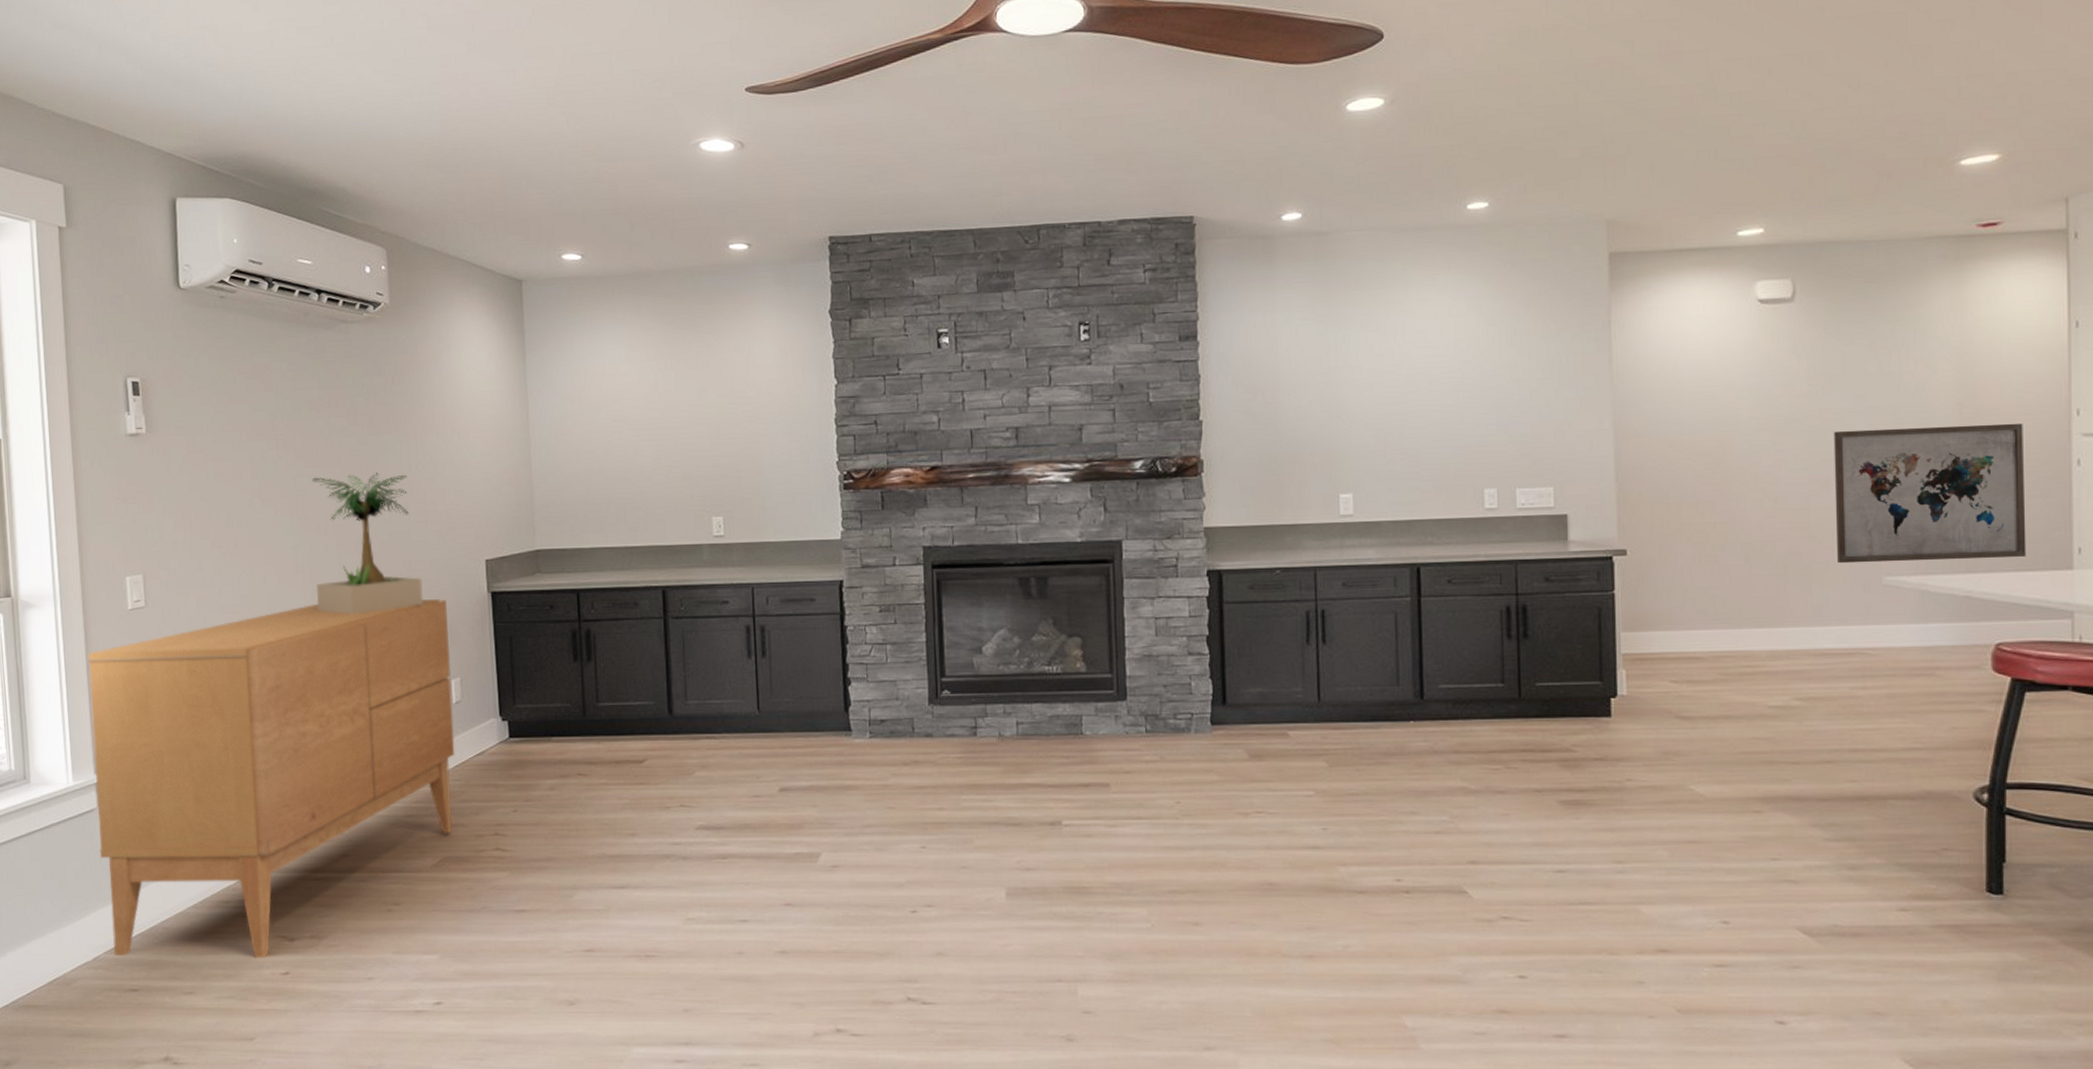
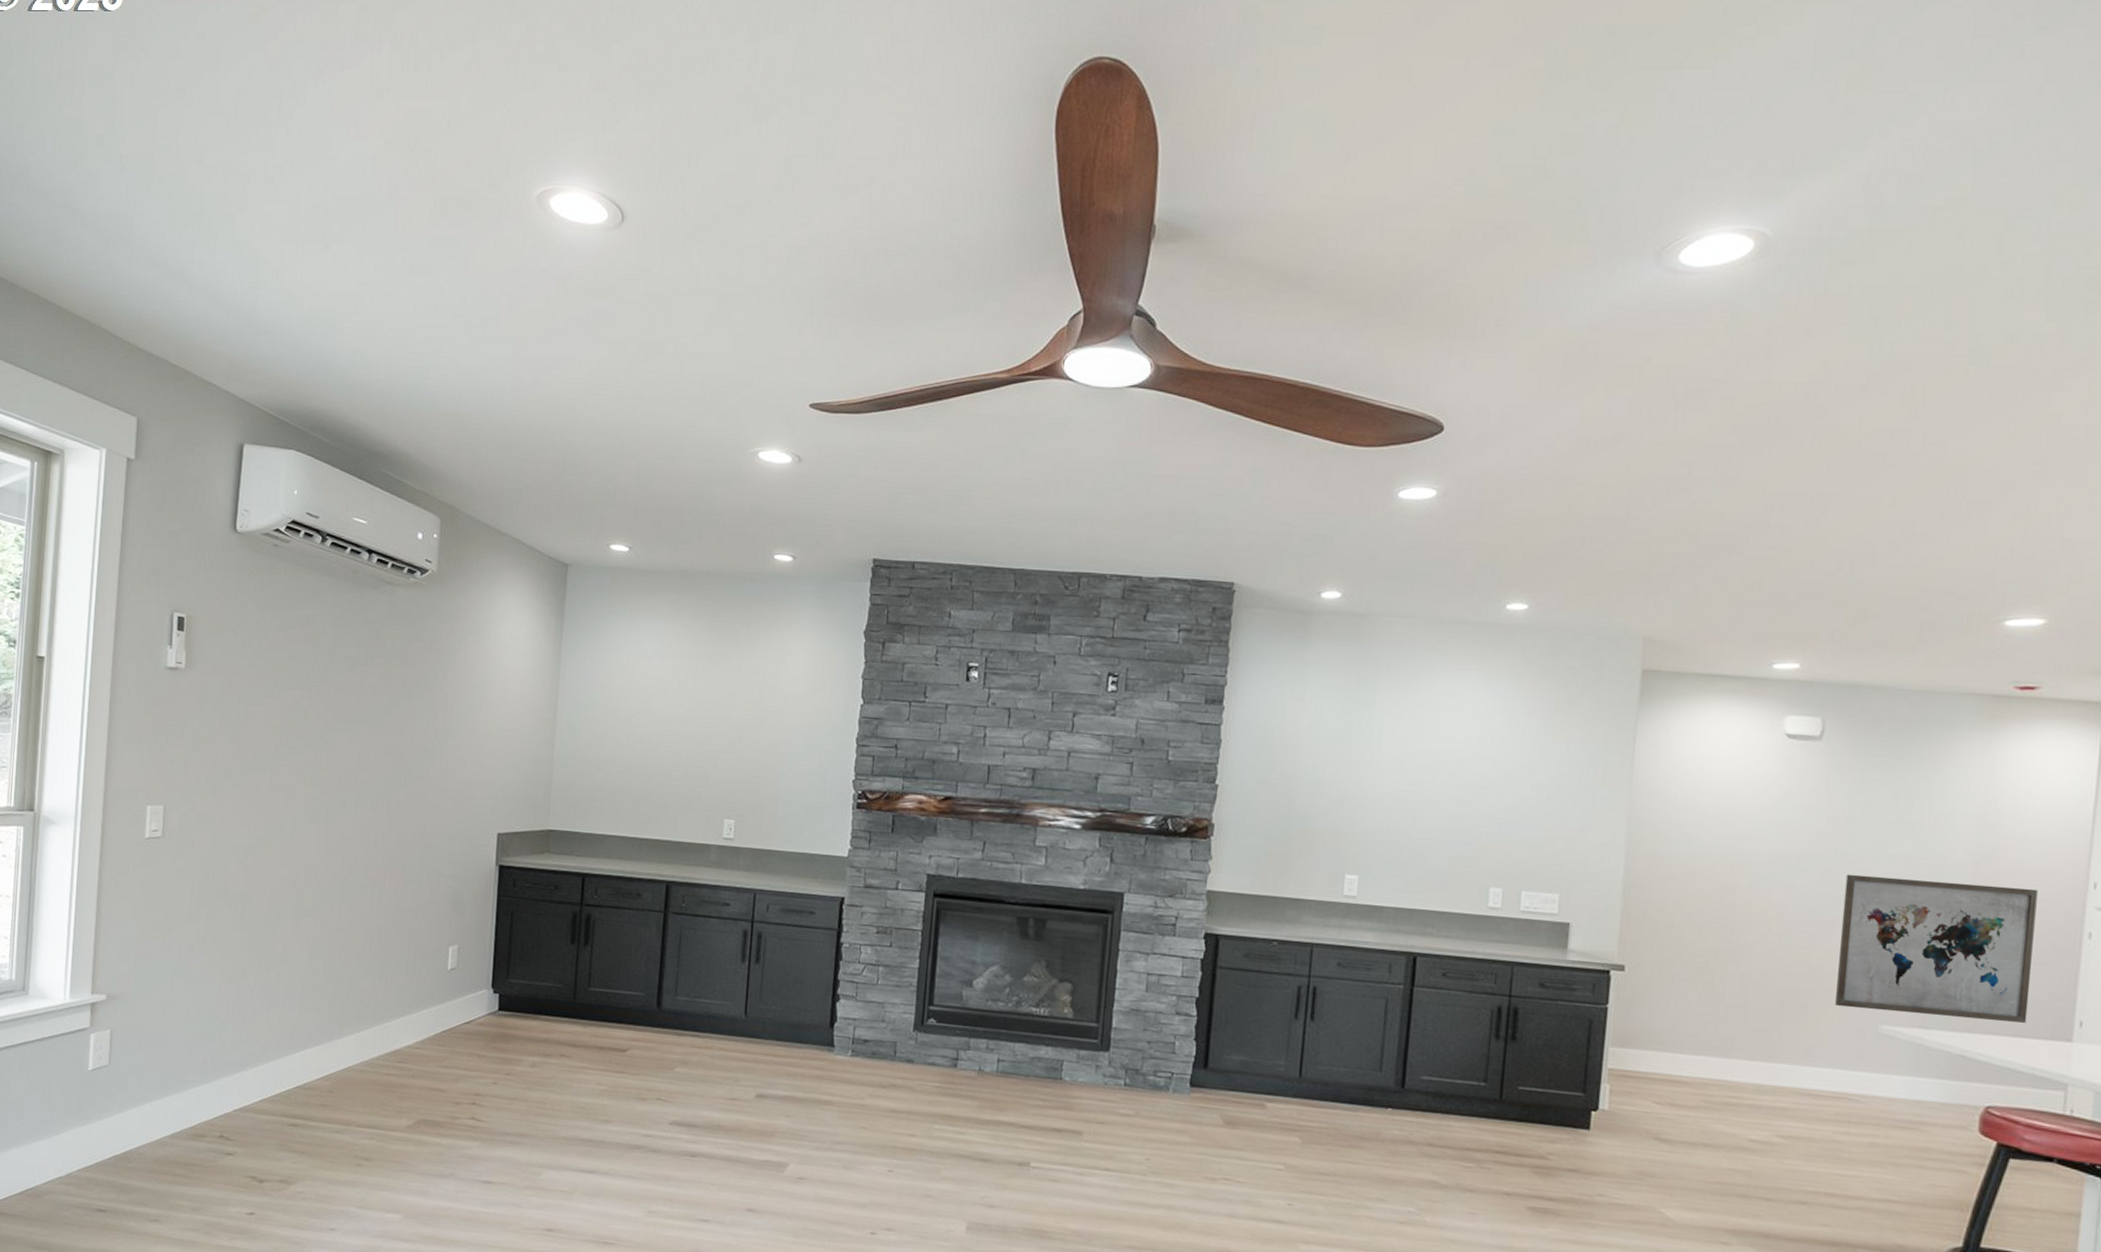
sideboard: present [88,599,455,958] -> none [86,855,454,1195]
potted plant: present [311,473,423,614] -> none [329,731,433,871]

